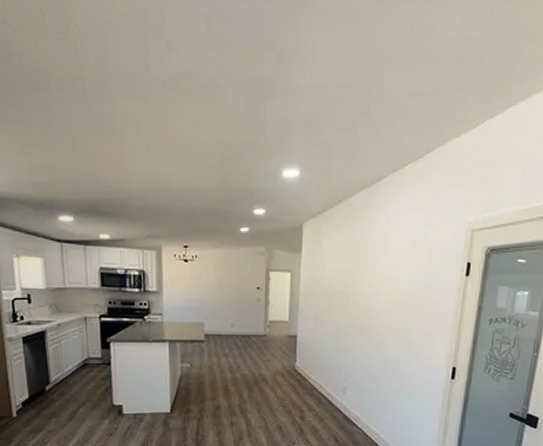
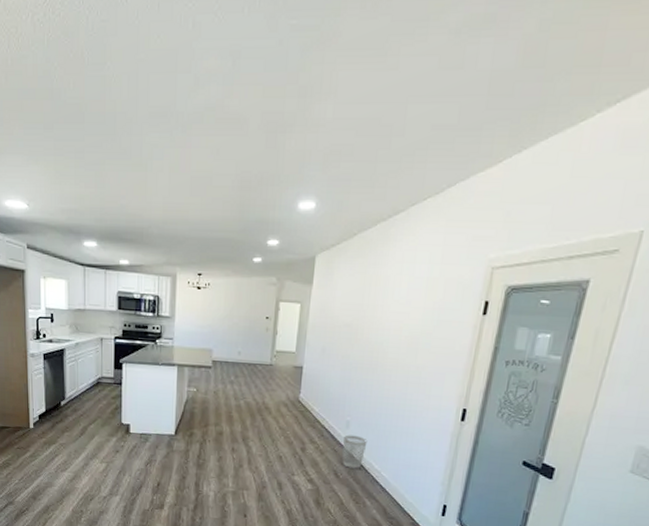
wastebasket: none [341,400,365,433] -> present [342,435,368,469]

